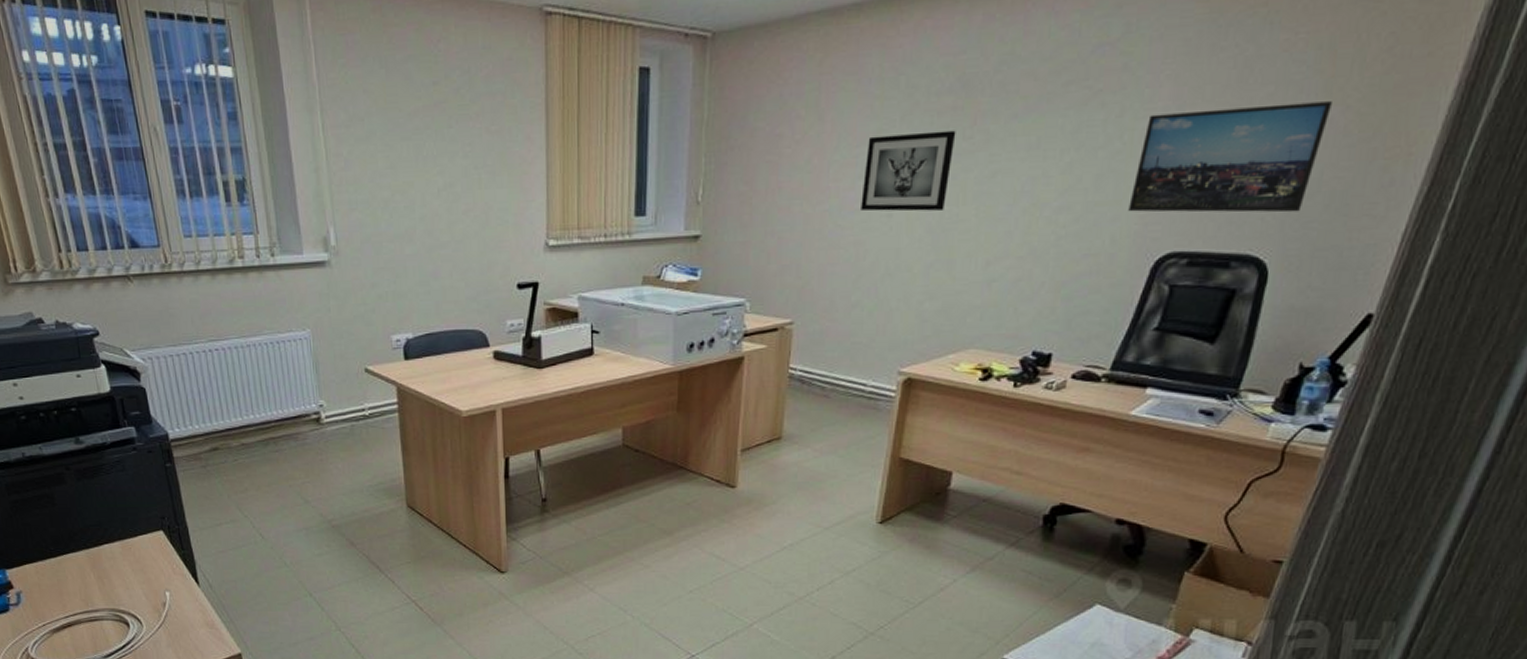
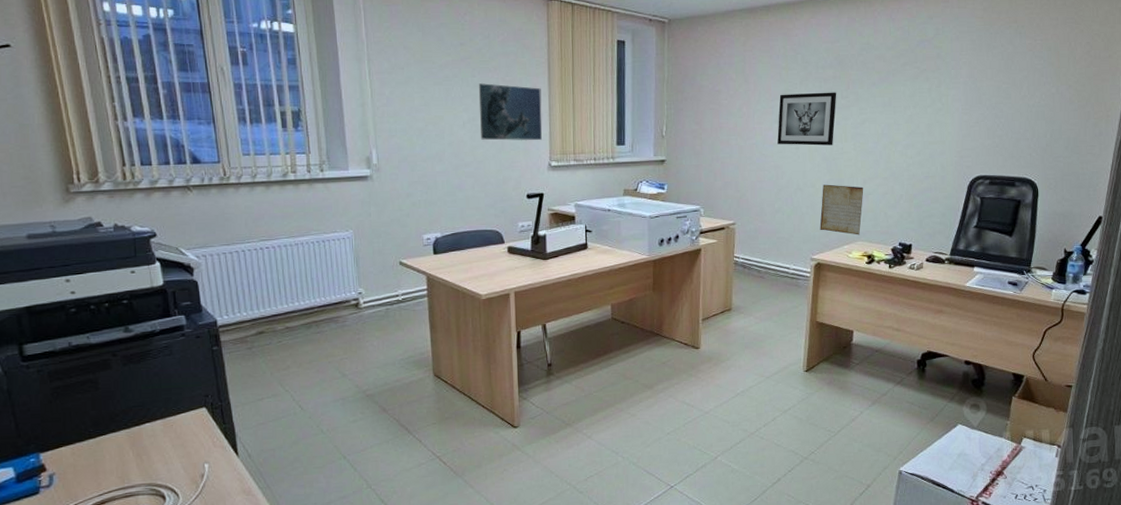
map: none [456,136,538,213] -> present [478,83,542,141]
periodic table: none [914,267,986,340] -> present [820,184,864,235]
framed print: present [1128,101,1334,213] -> none [950,82,1062,151]

